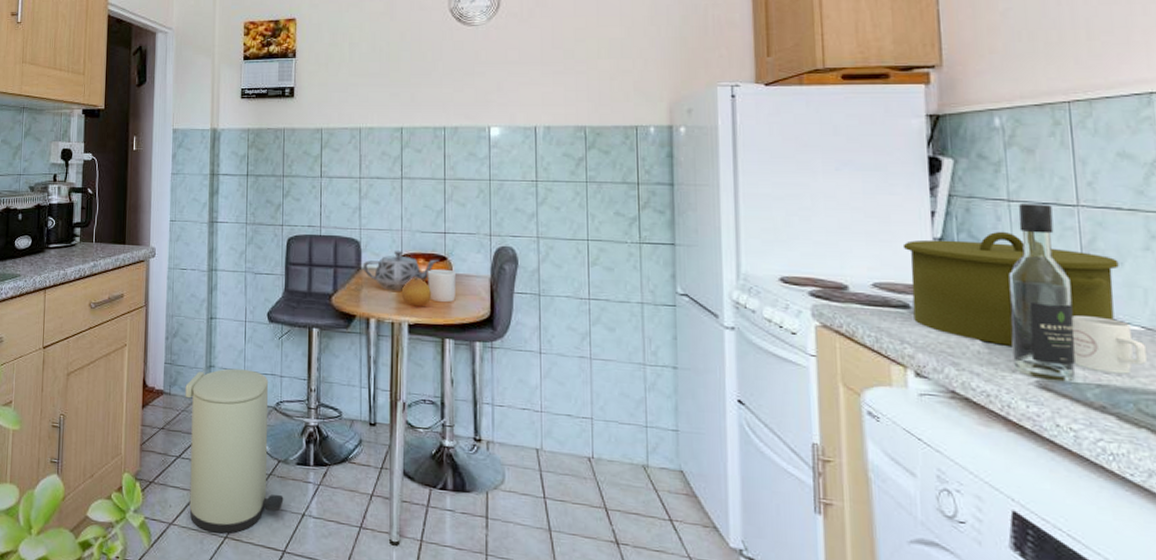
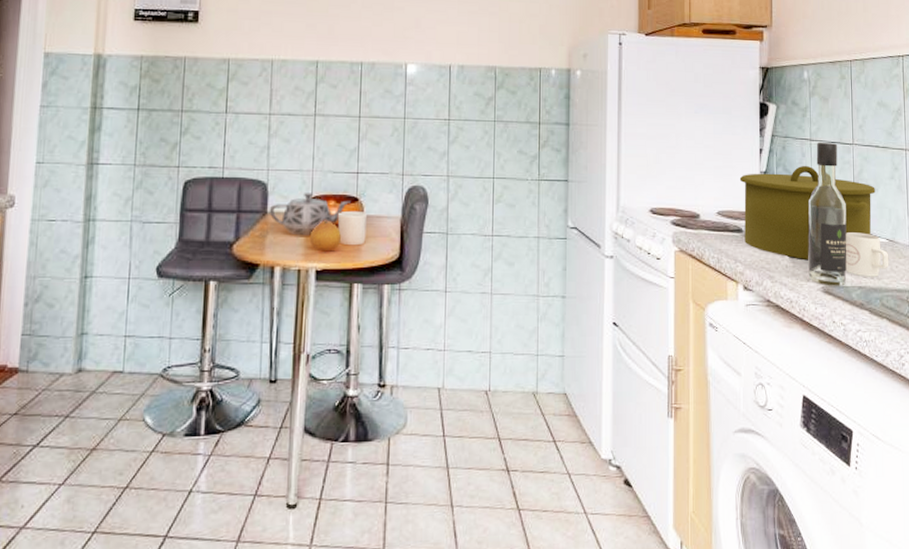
pedal bin: present [185,368,284,534] -> none [47,334,168,530]

